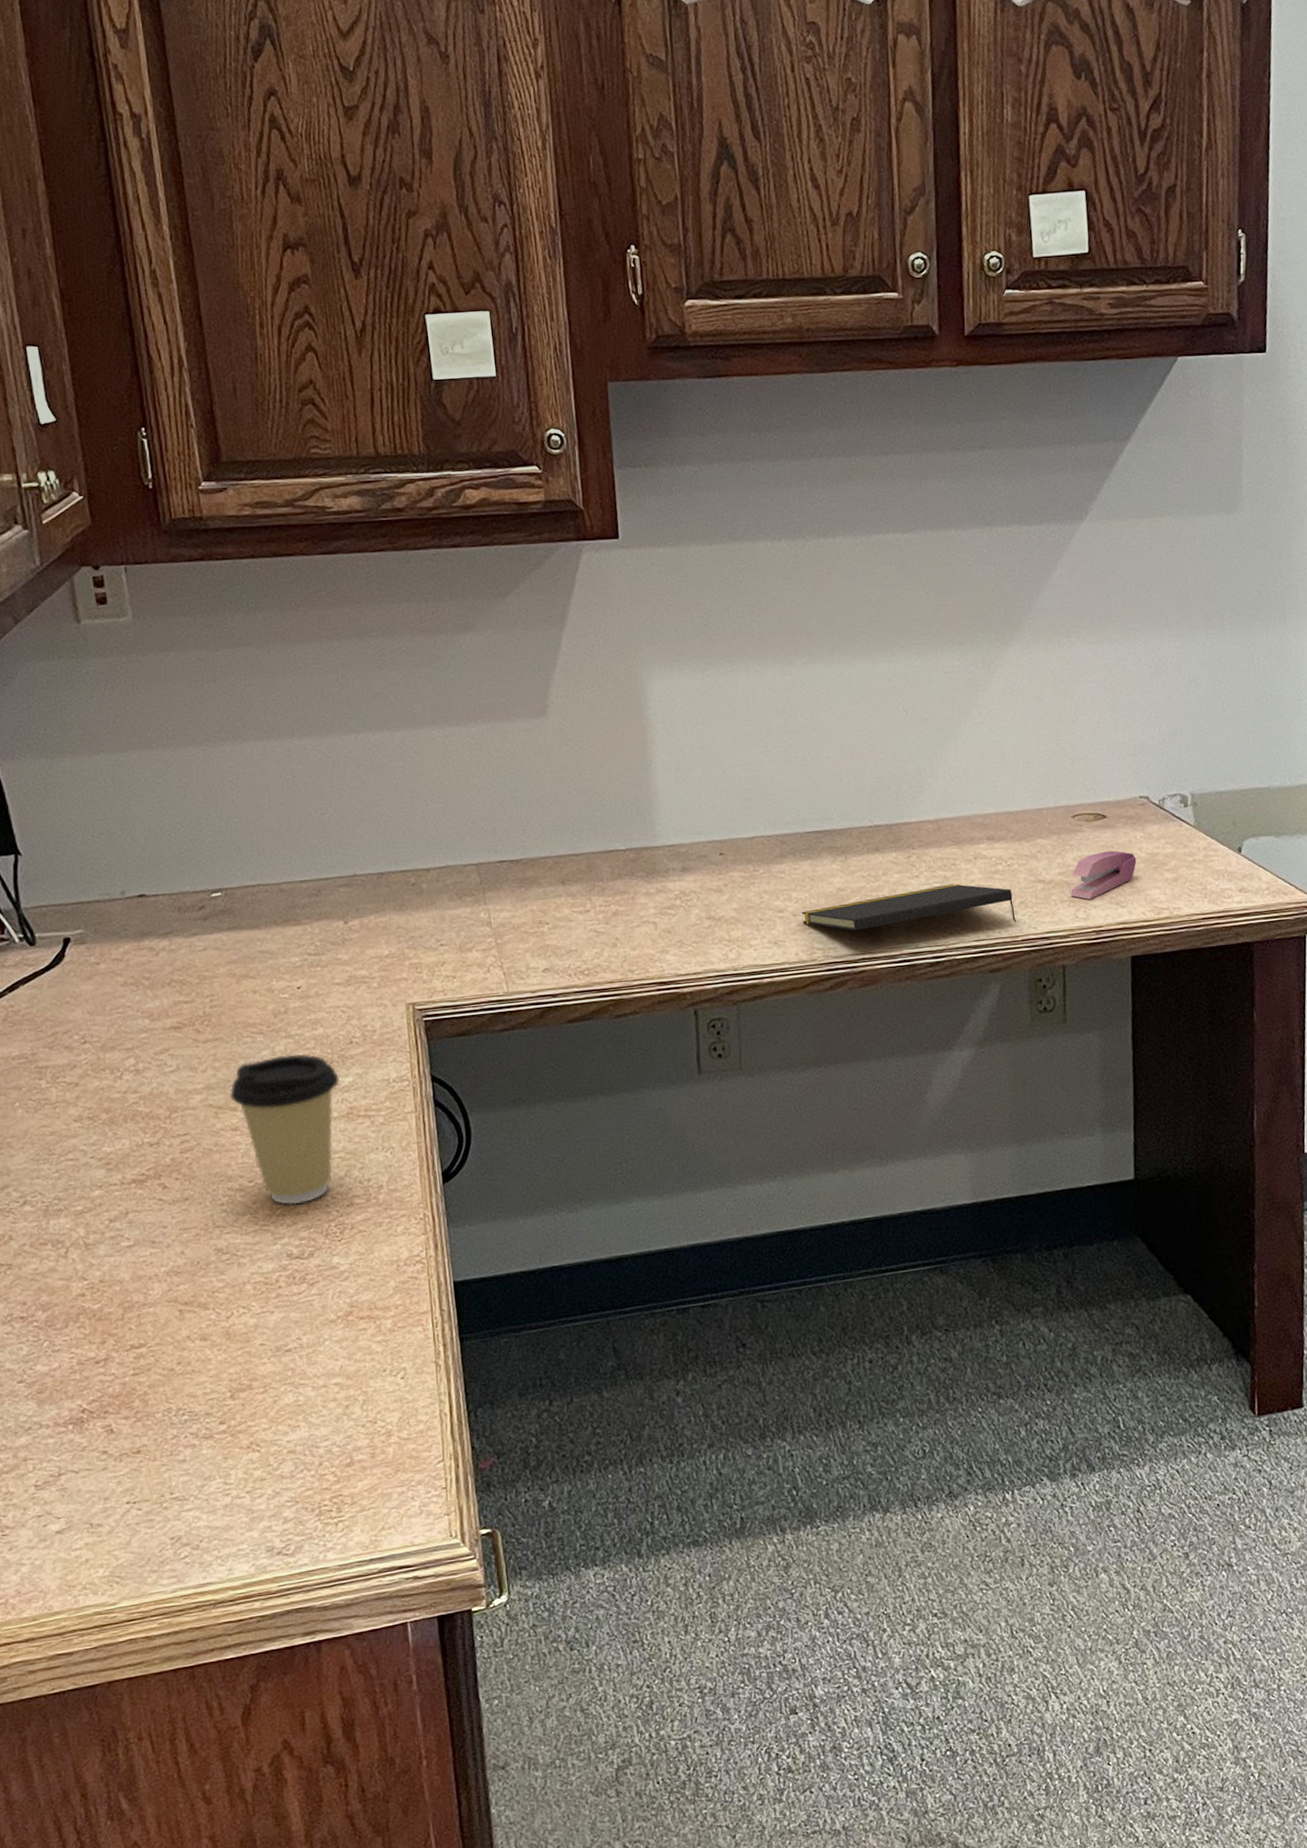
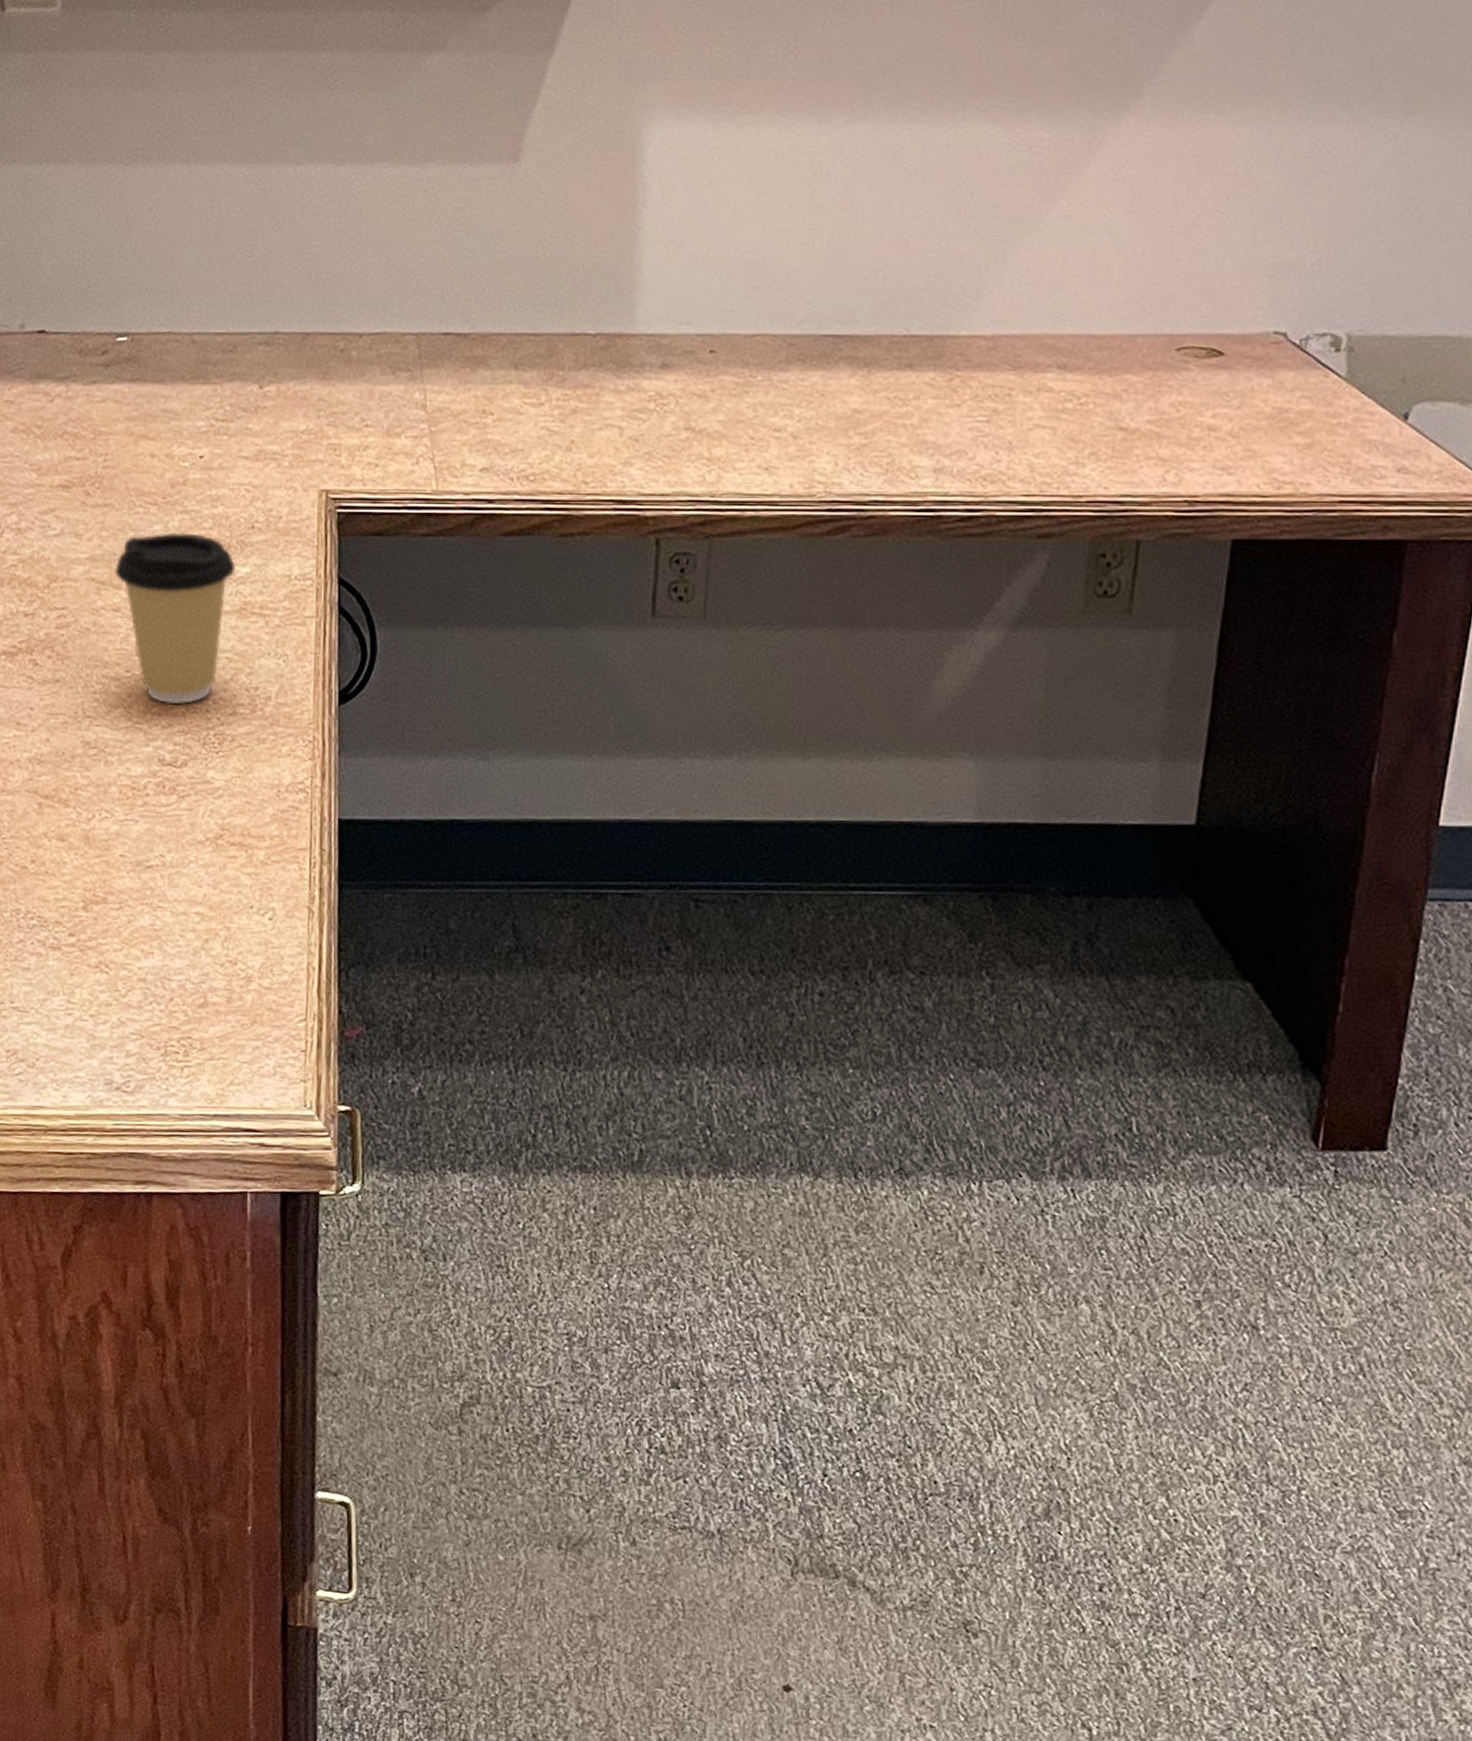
notepad: present [801,883,1017,931] -> none [803,420,1083,477]
stapler: present [1070,850,1137,899] -> none [1159,399,1258,459]

